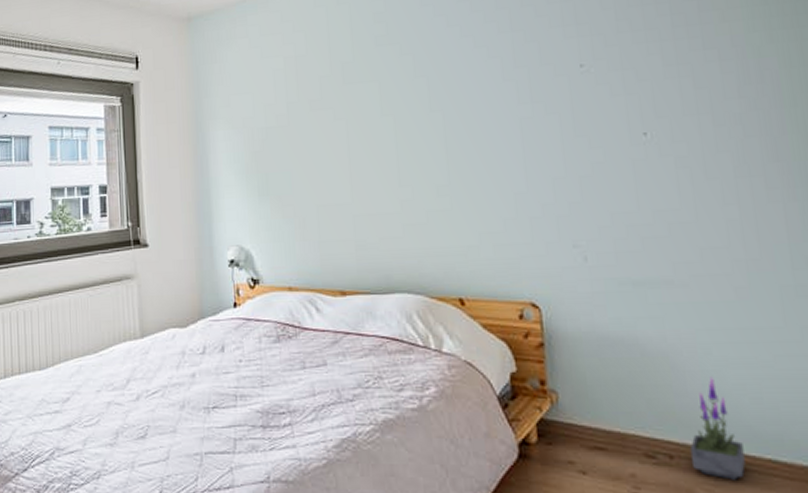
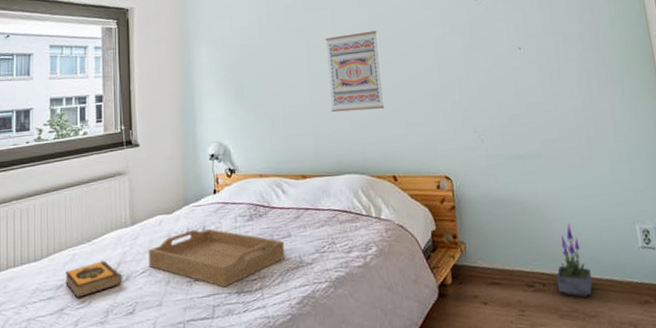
hardback book: none [72,375,133,415] -> present [65,260,123,299]
serving tray: none [160,348,320,419] -> present [148,228,285,288]
wall art: none [371,109,449,214] -> present [325,31,385,113]

